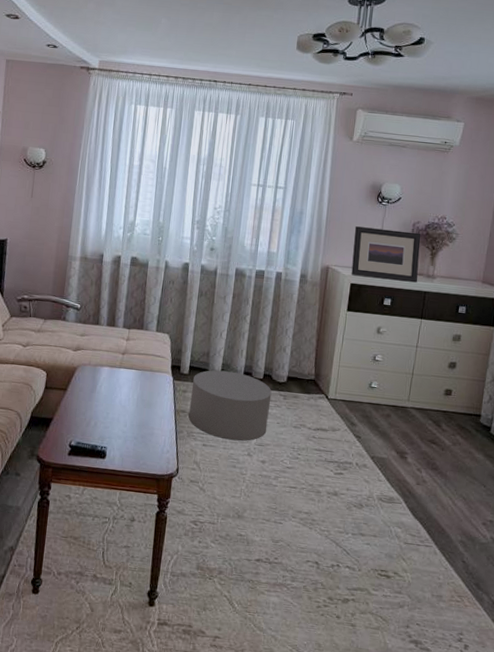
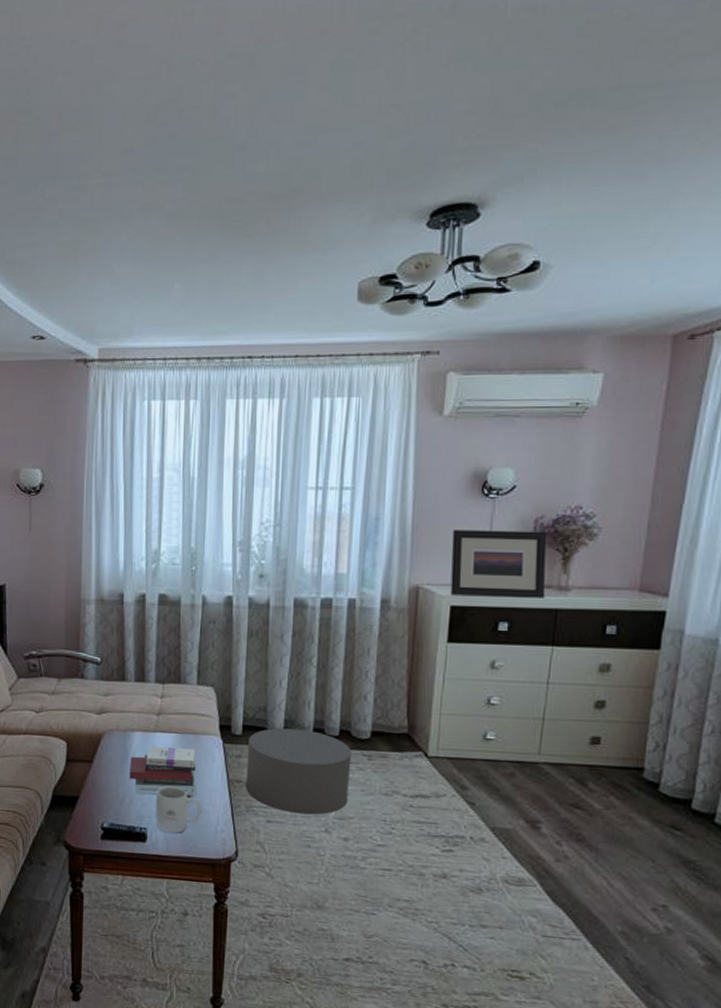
books: none [96,379,151,423] -> present [129,746,197,798]
mug: none [114,413,152,453] -> present [155,787,201,834]

